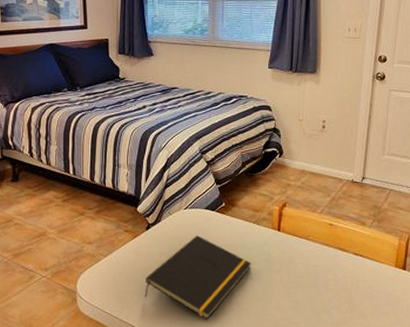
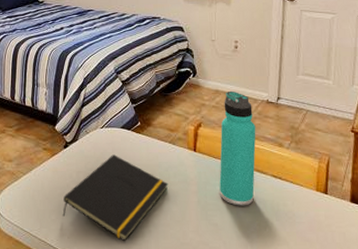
thermos bottle: none [302,170,340,283] -> present [219,90,256,206]

